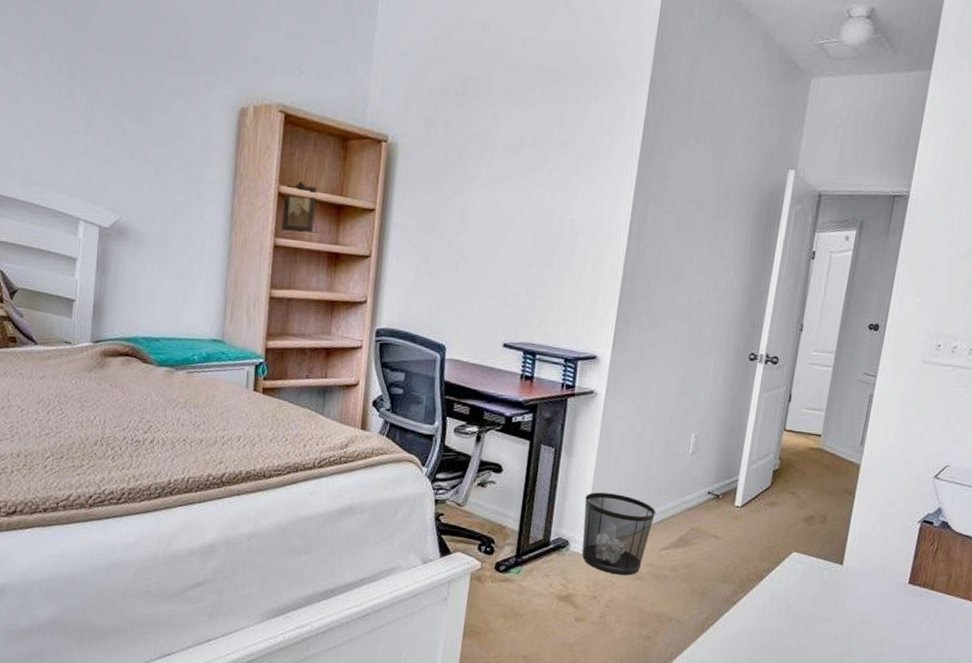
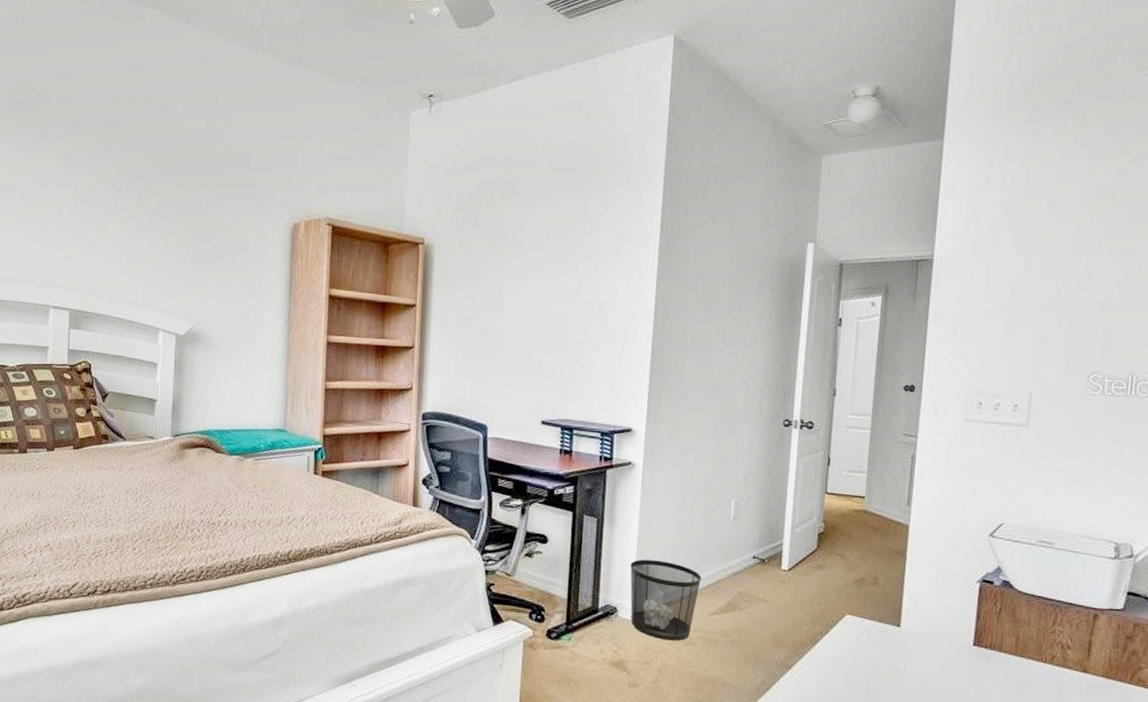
photo frame: present [281,180,318,233] -> none [333,283,366,330]

